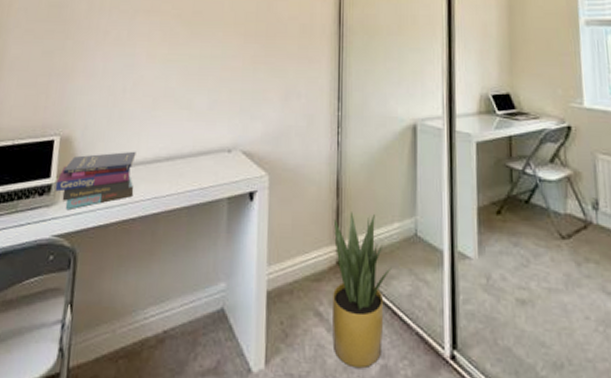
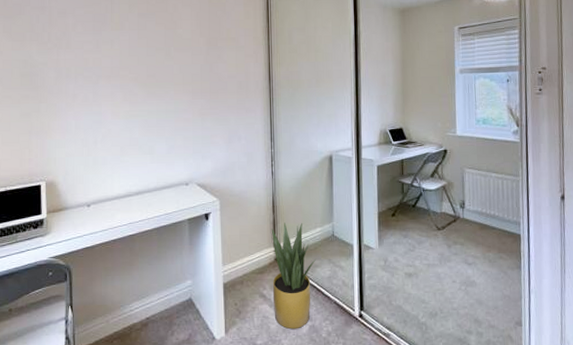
books: present [55,151,137,209] -> none [46,189,112,237]

